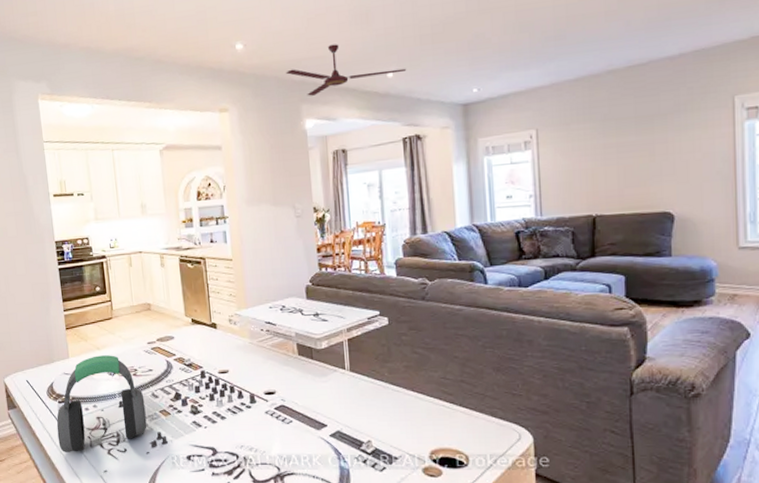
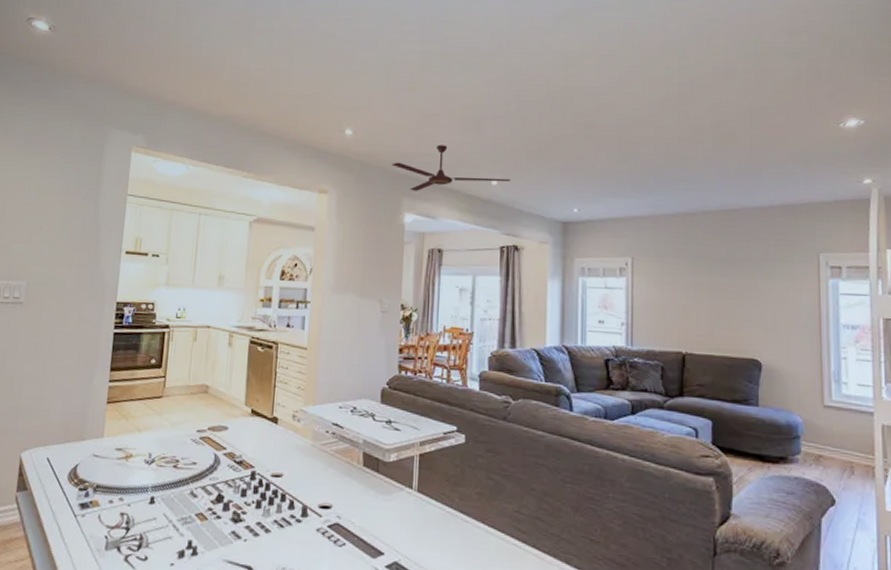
headphones: present [56,355,147,452] -> none [68,438,181,555]

